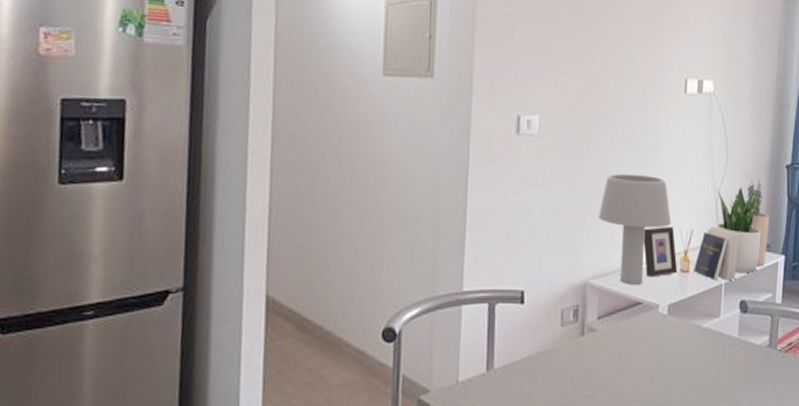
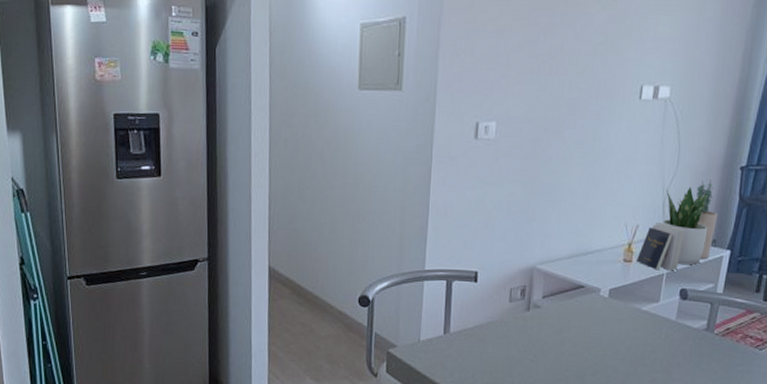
table lamp: present [598,174,671,284] -> none [548,174,617,271]
picture frame: present [643,226,678,277] -> none [589,221,621,265]

